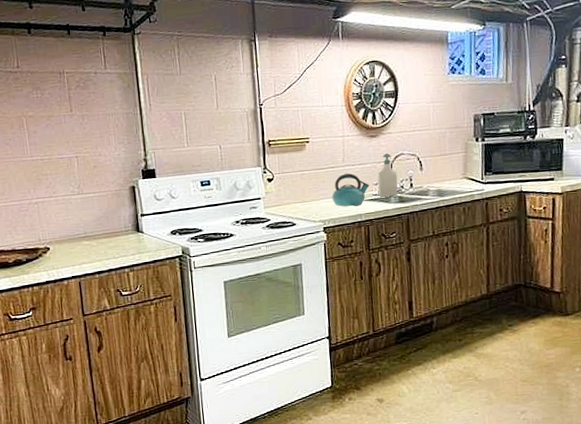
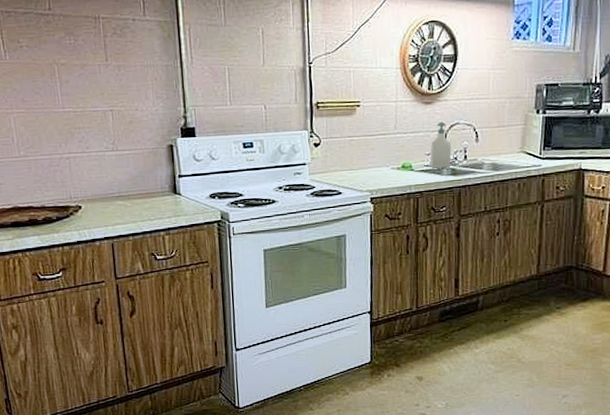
kettle: present [331,173,370,207] -> none [381,141,421,178]

